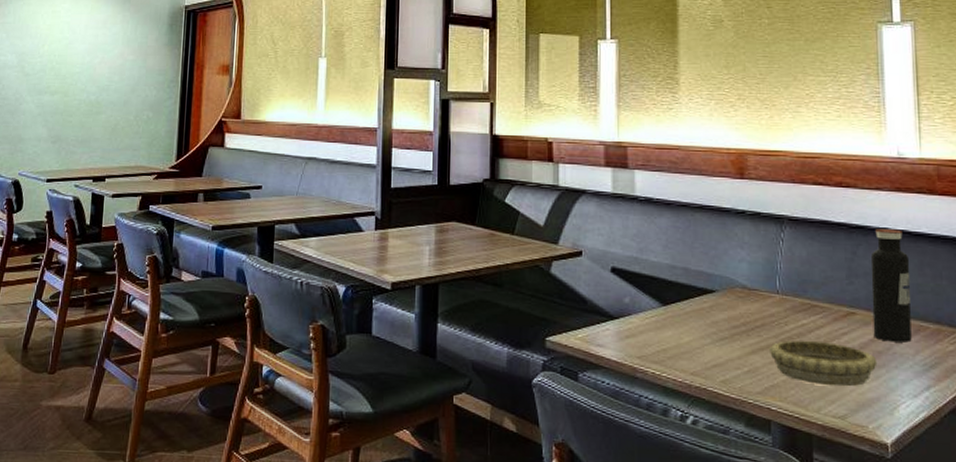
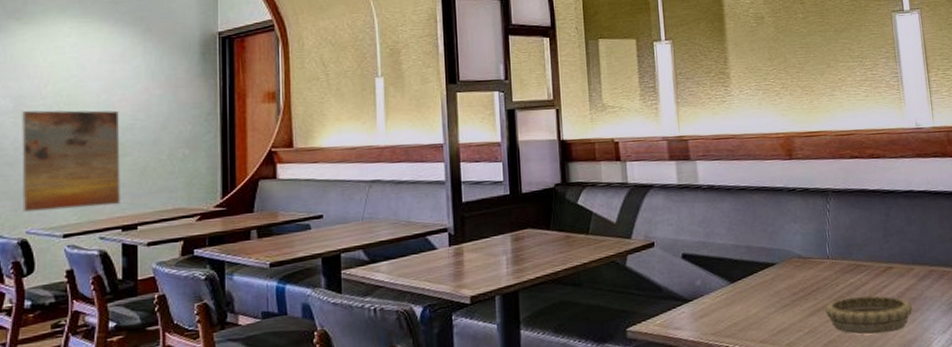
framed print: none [17,66,98,157] -> present [22,110,120,212]
water bottle: present [870,229,912,343] -> none [901,190,938,289]

